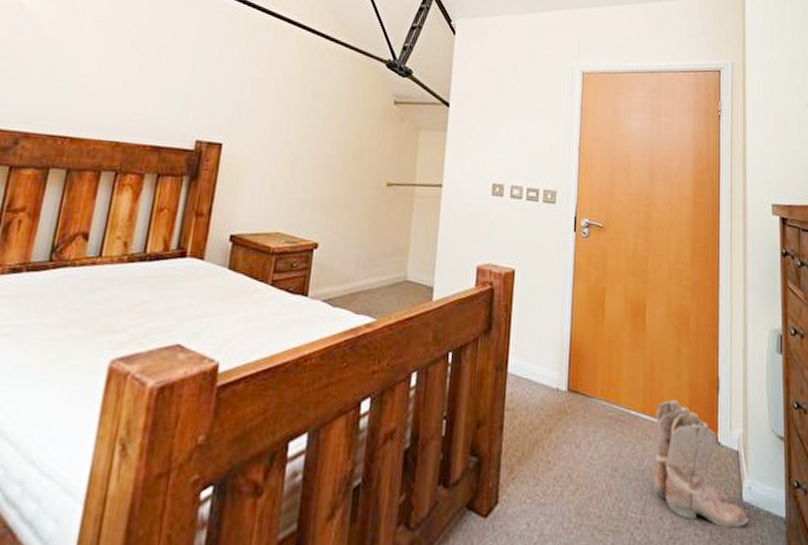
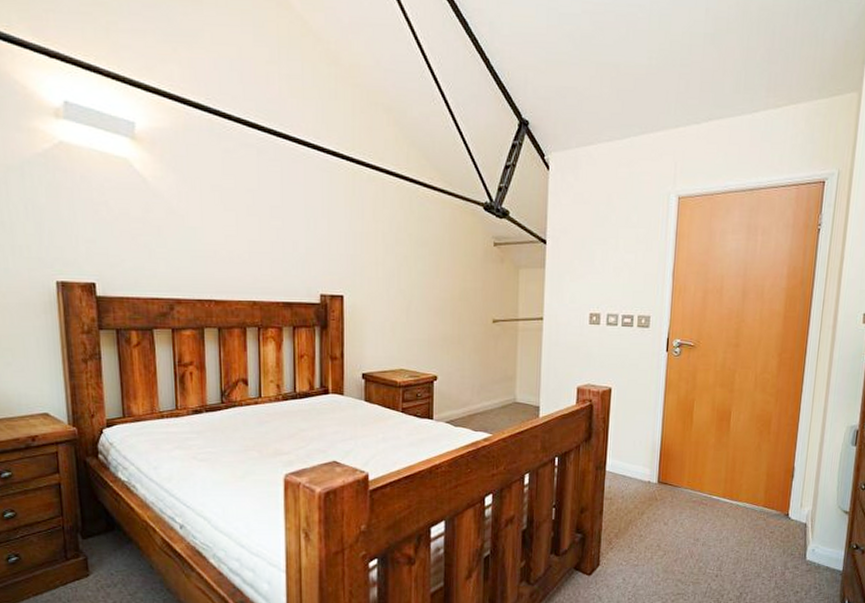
boots: present [652,399,748,527] -> none [728,486,809,578]

